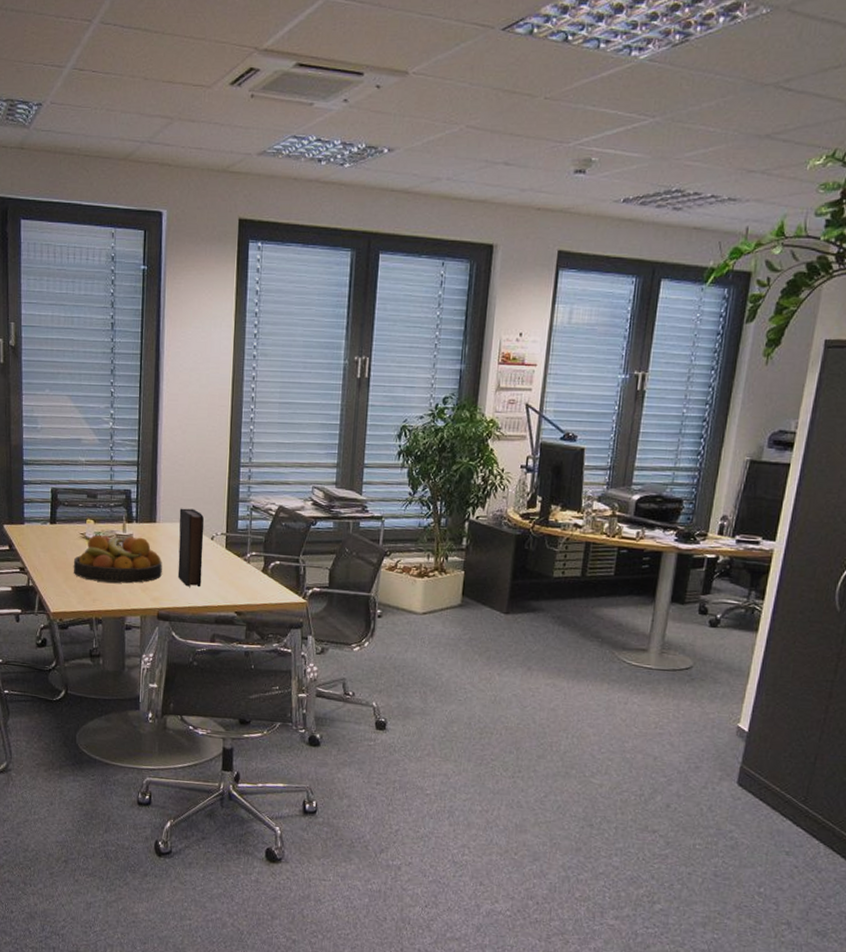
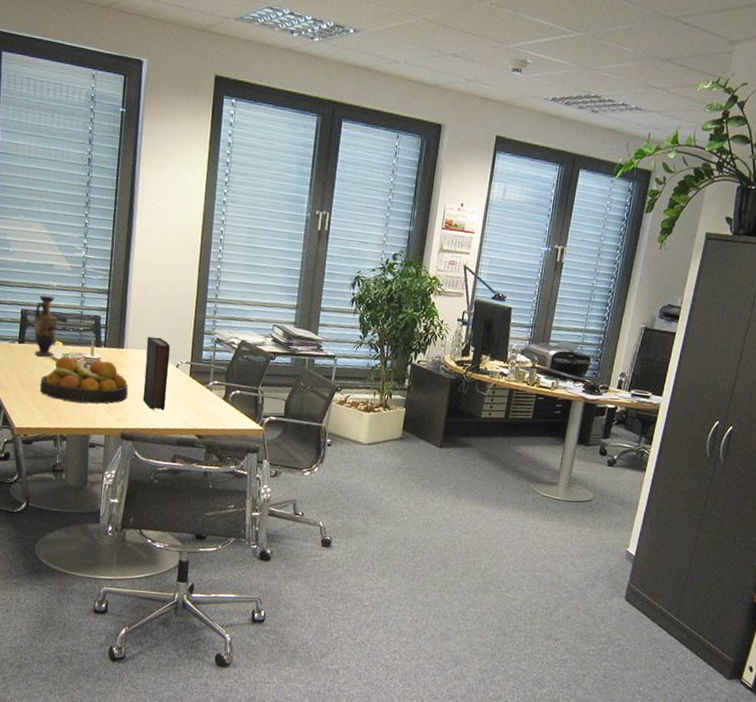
vase: none [64,471,88,537] -> present [33,295,58,357]

